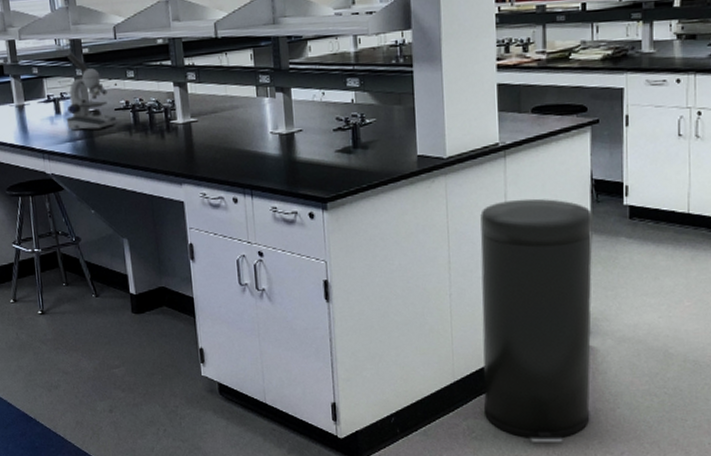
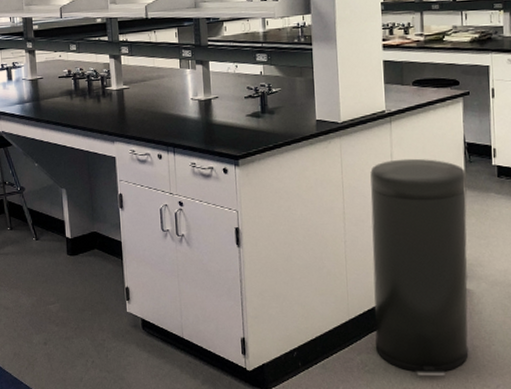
microscope: present [66,52,117,131] -> none [16,28,60,95]

